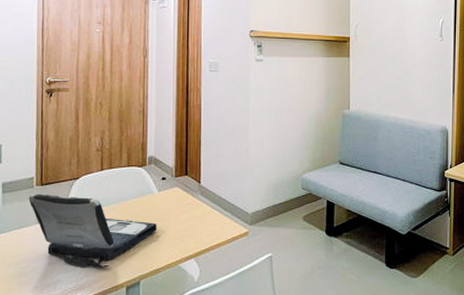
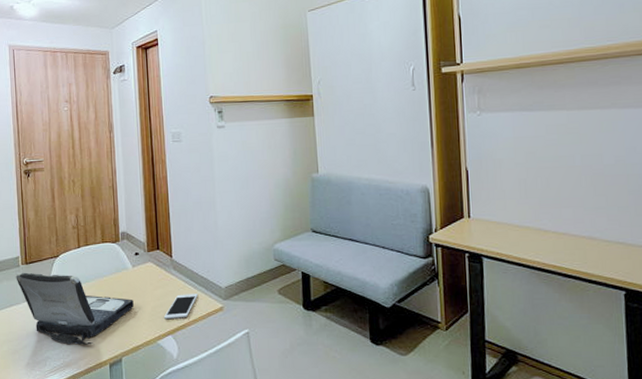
cell phone: none [188,219,225,244] -> present [164,294,199,320]

